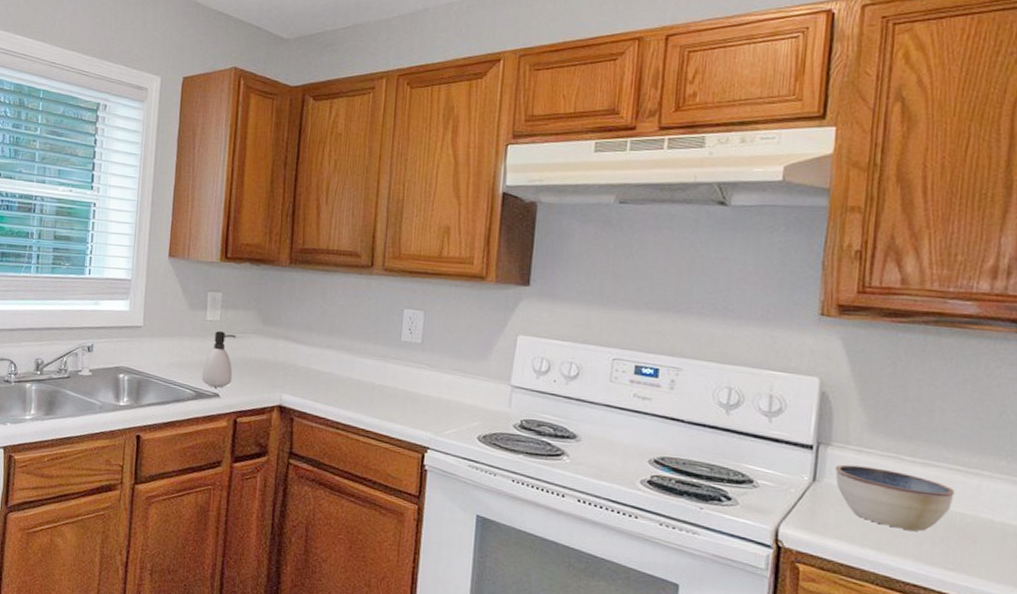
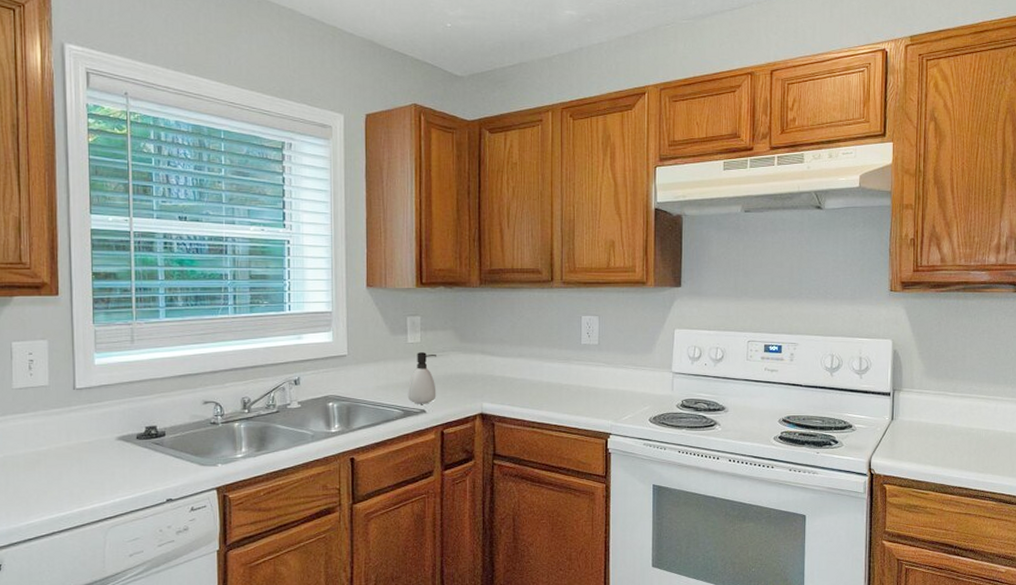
bowl: present [835,464,955,531] -> none [906,404,981,447]

